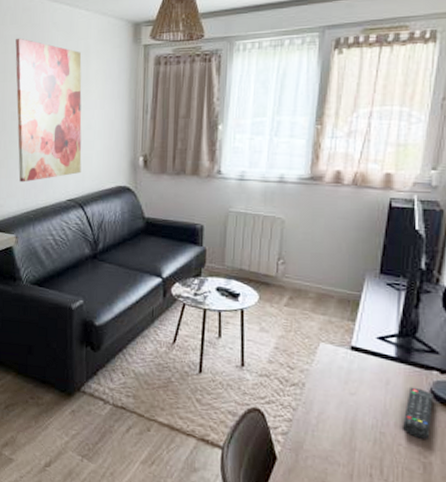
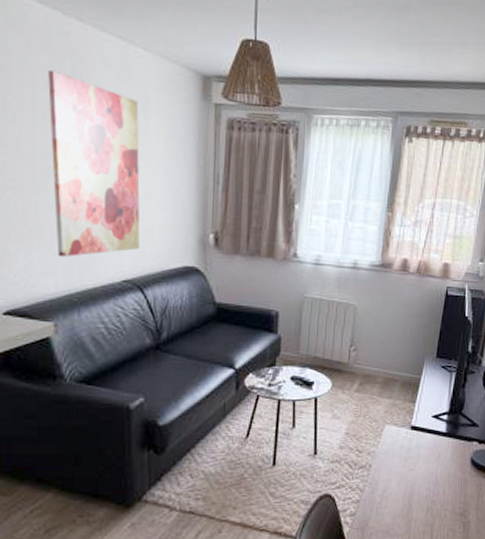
remote control: present [401,386,434,440] -> none [448,457,473,502]

